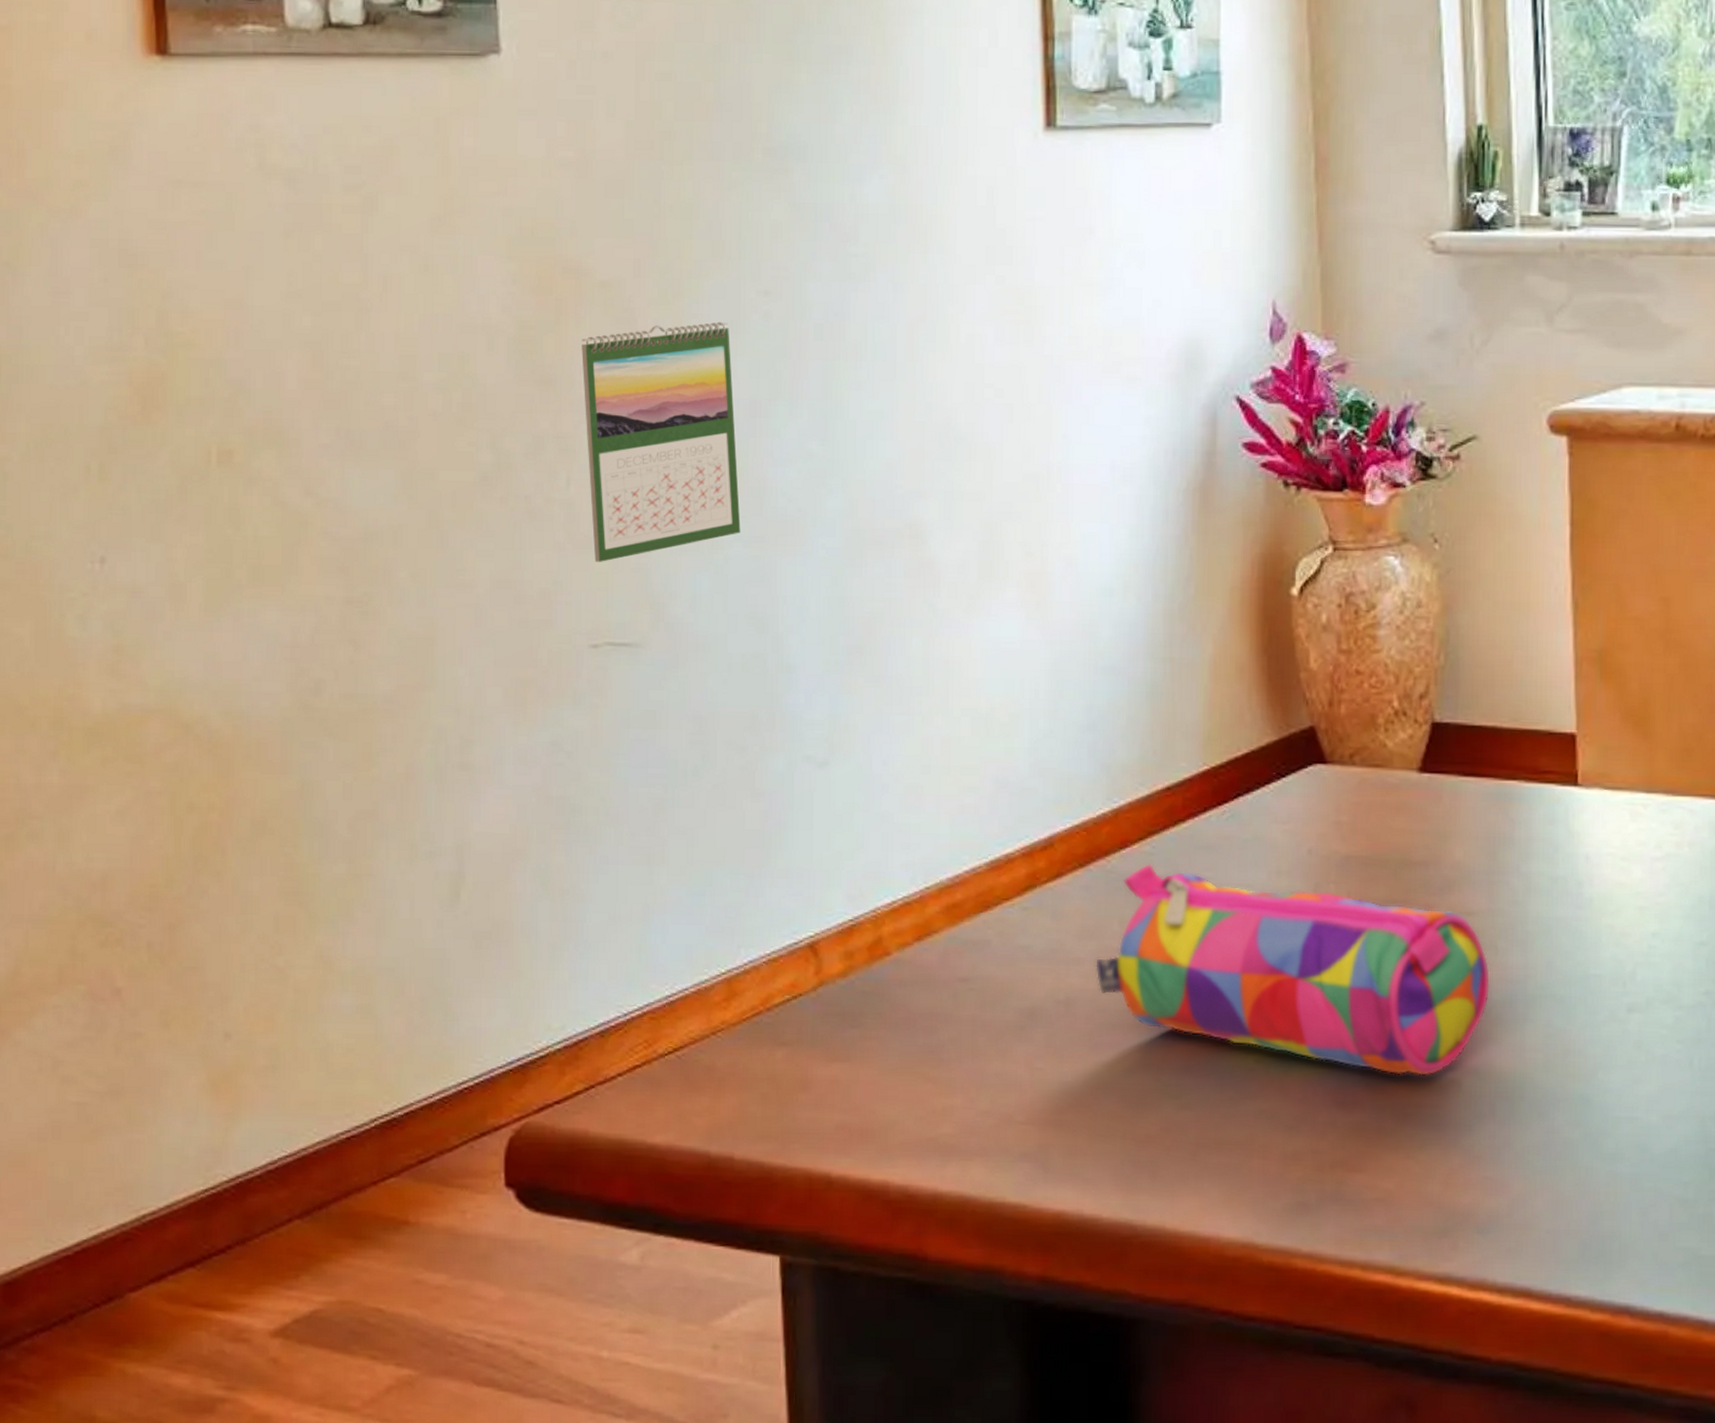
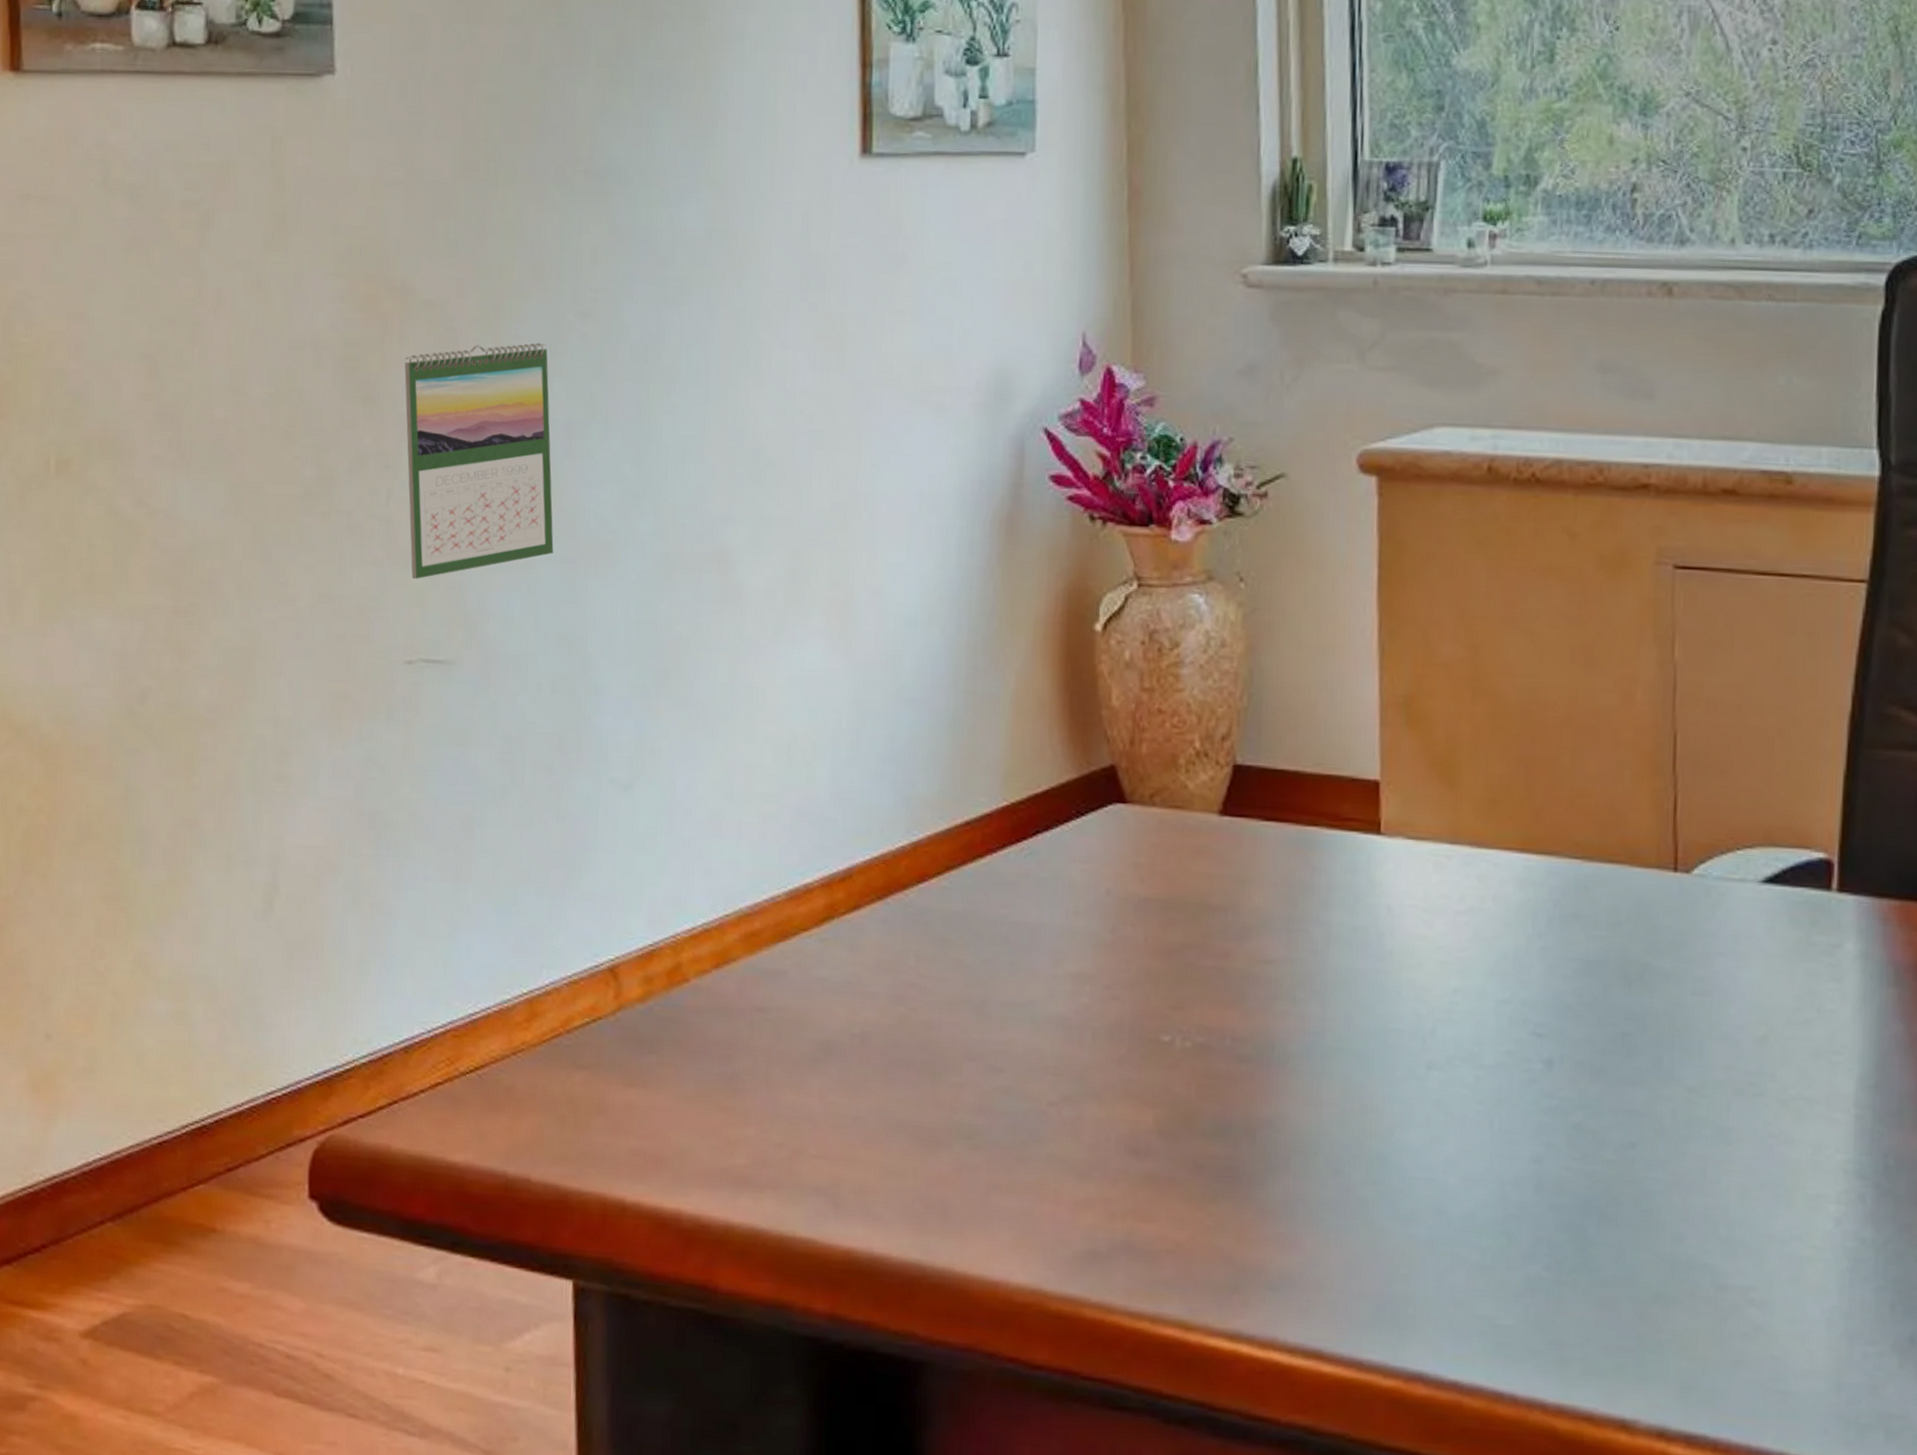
pencil case: present [1095,864,1491,1076] -> none [891,899,1288,1127]

